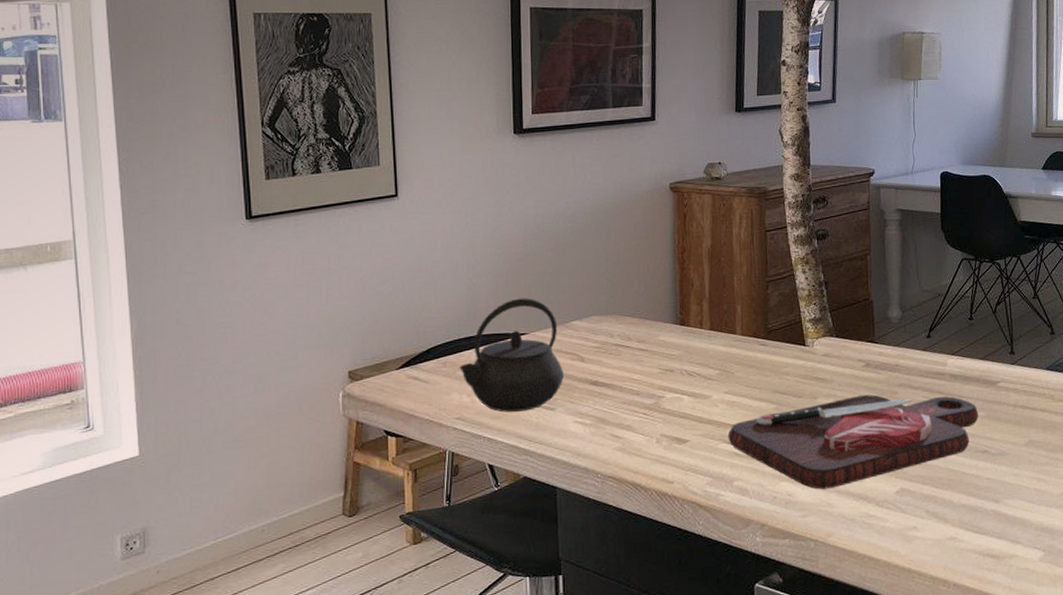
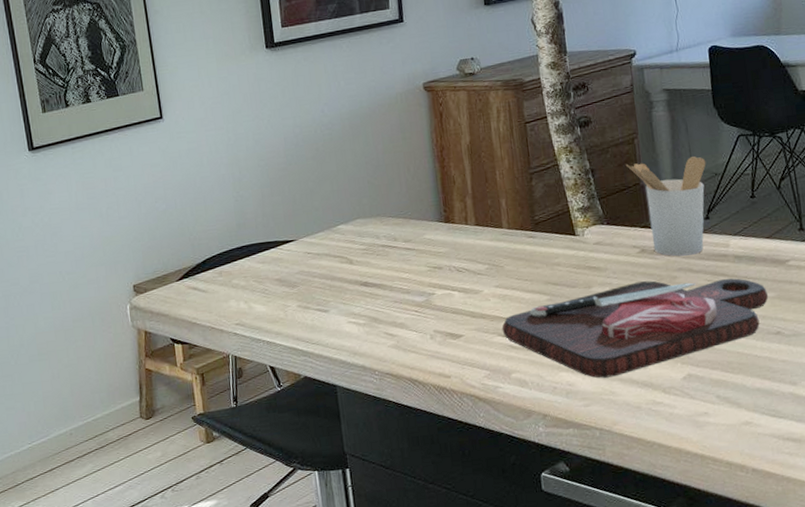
kettle: present [459,298,564,413] -> none [234,206,334,316]
utensil holder: none [857,276,931,372] -> present [625,156,706,256]

